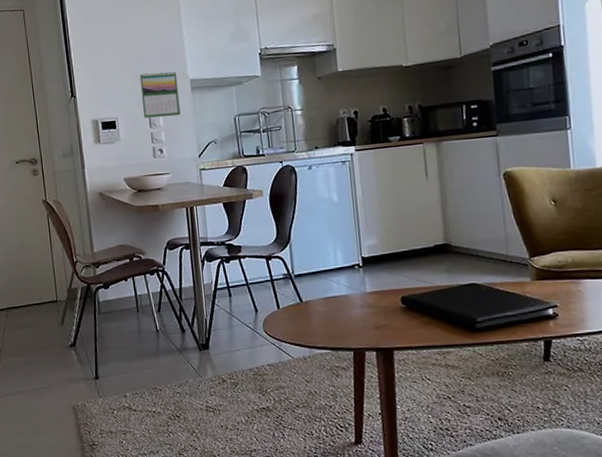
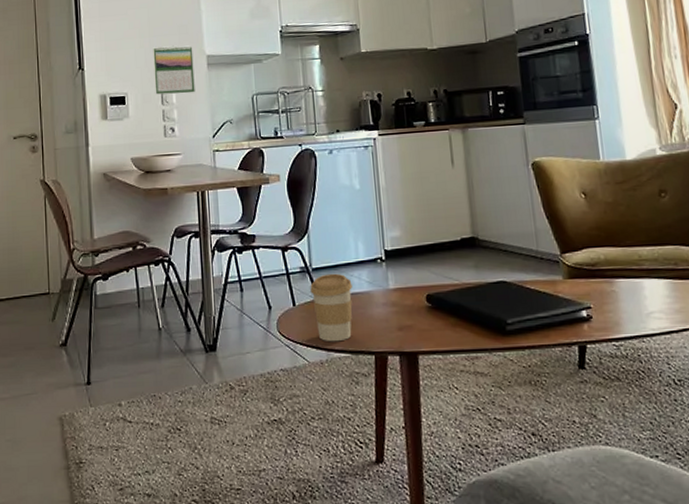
coffee cup: none [293,279,332,340] -> present [310,273,353,342]

